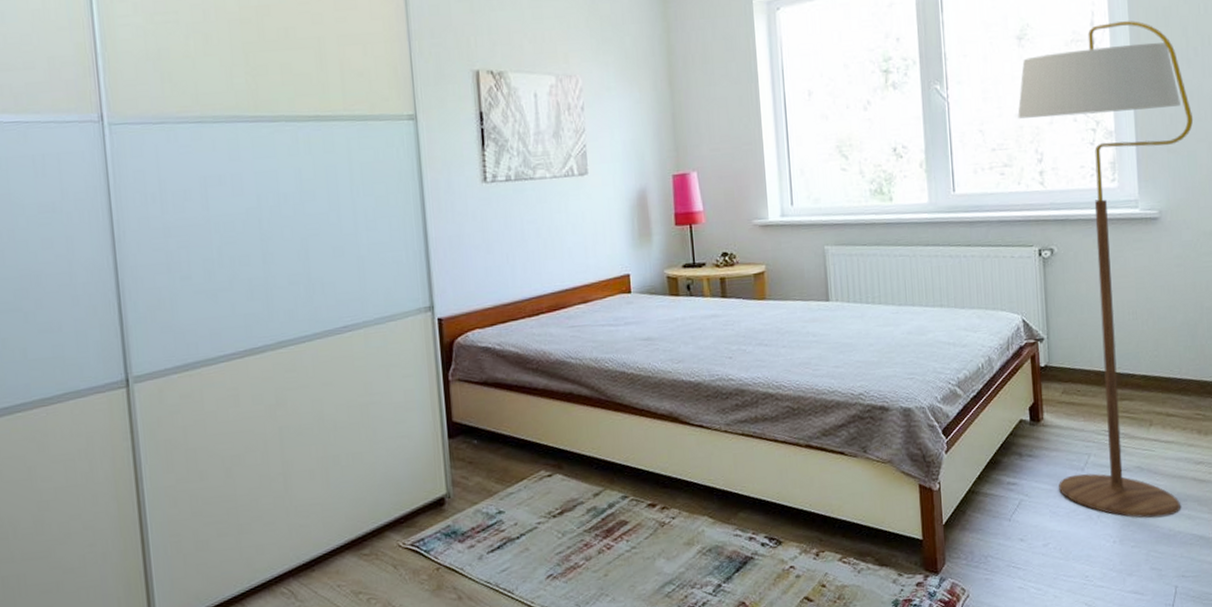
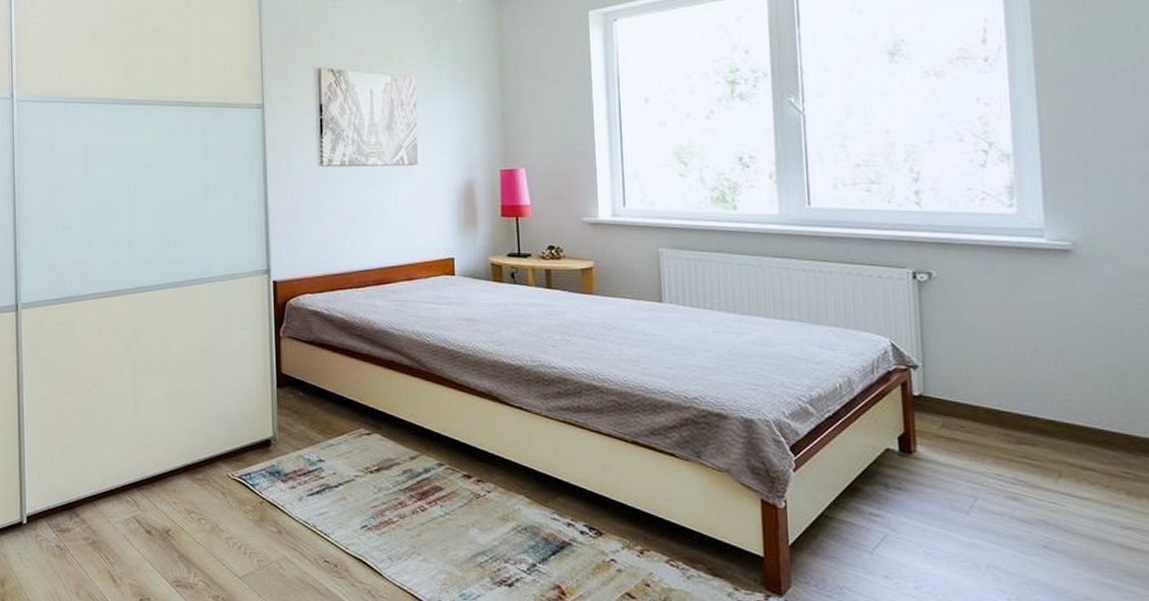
floor lamp: present [1017,21,1194,518] -> none [888,39,1121,582]

